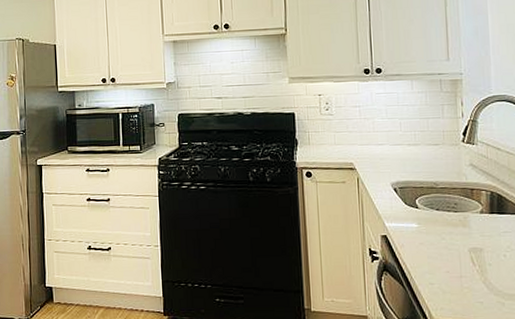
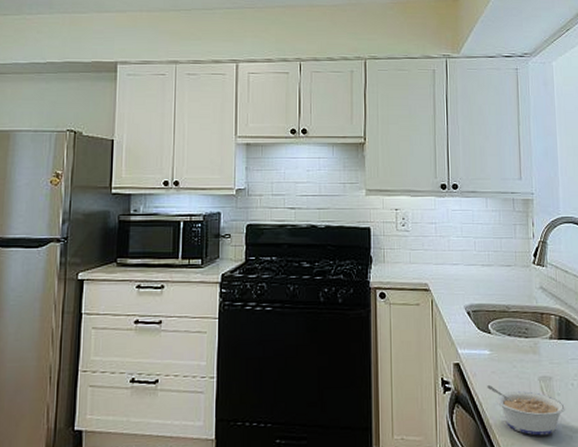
legume: none [415,254,498,302] -> present [487,384,566,436]

